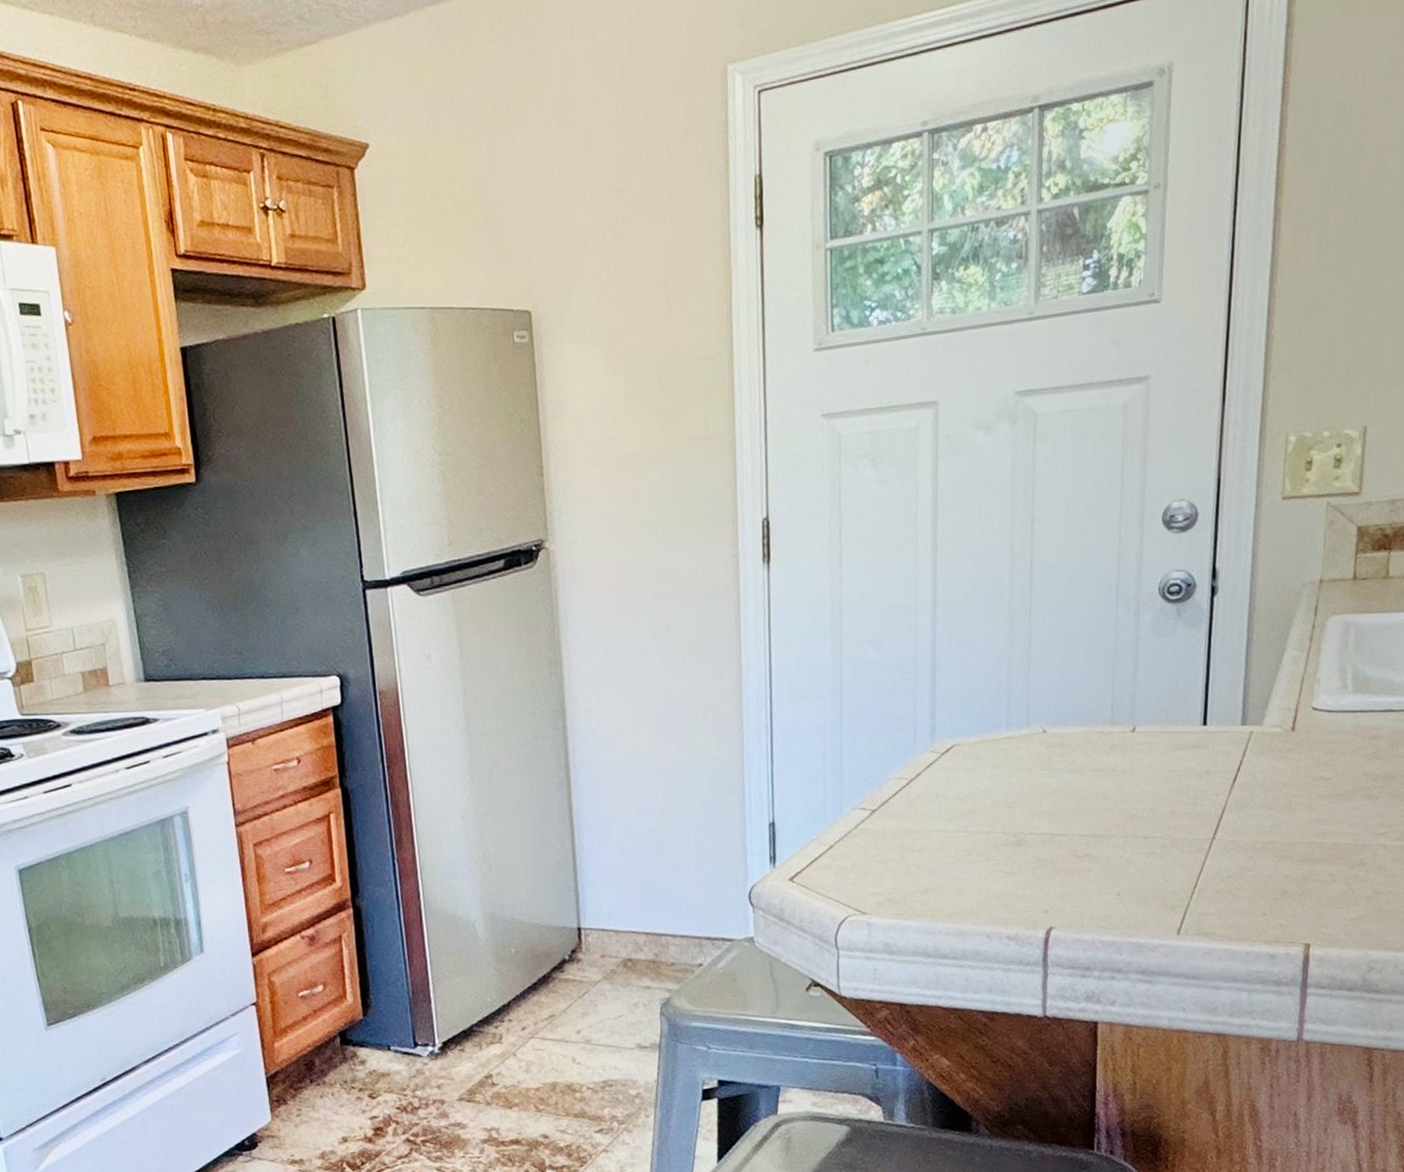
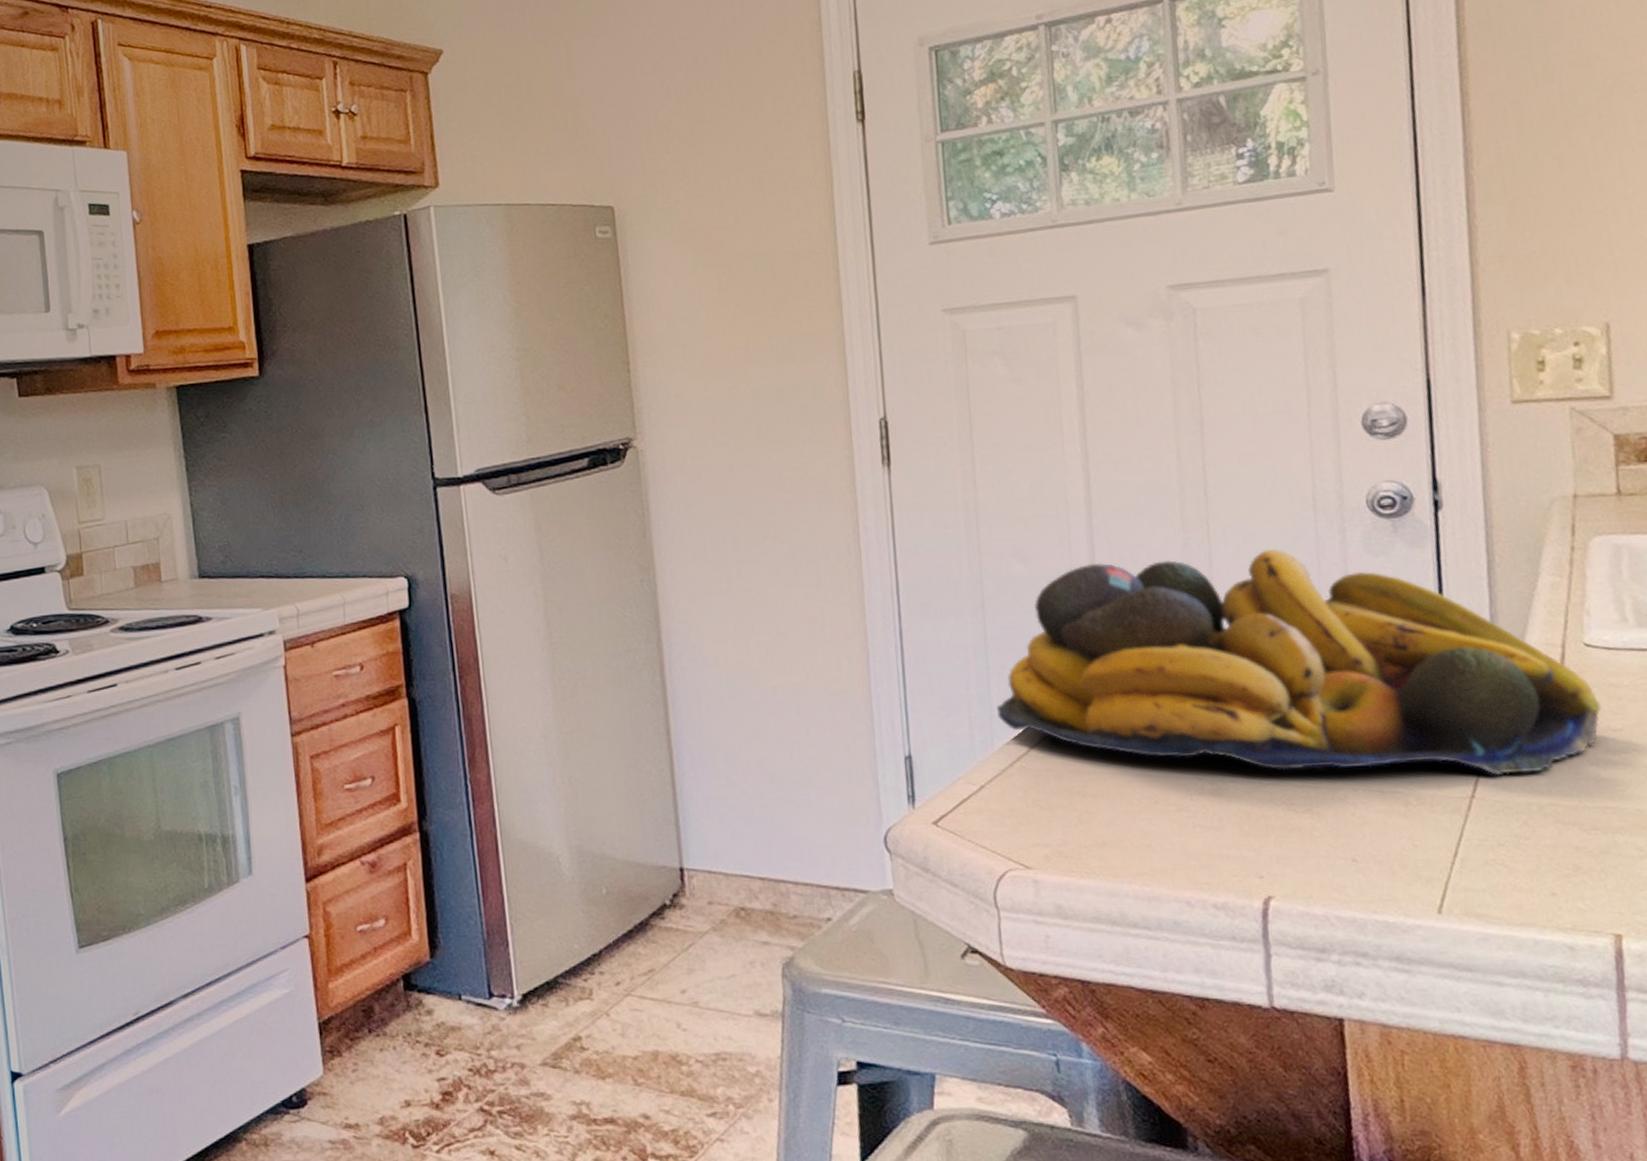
fruit bowl: none [847,632,1318,823] -> present [997,549,1601,775]

